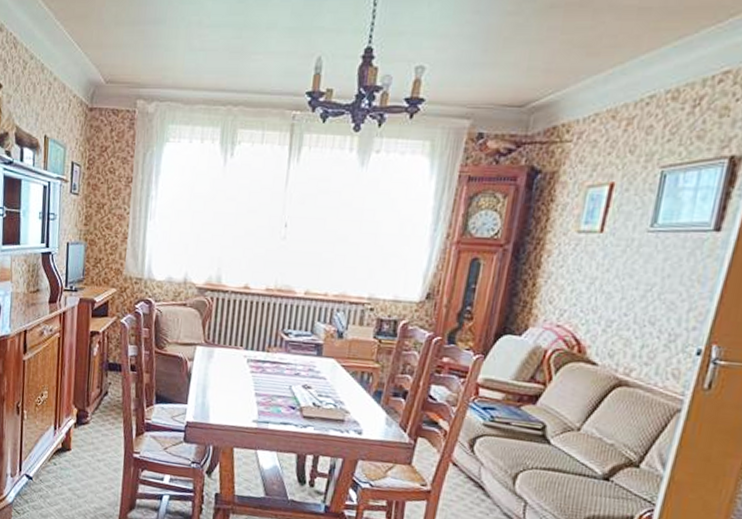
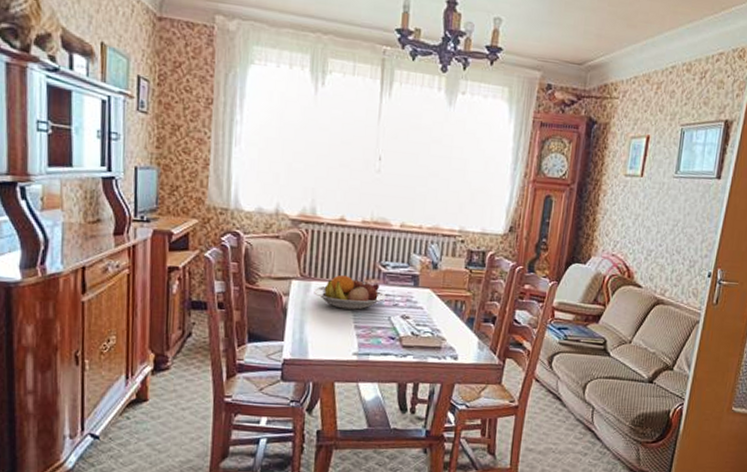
fruit bowl: none [215,342,288,378] -> present [312,274,386,310]

